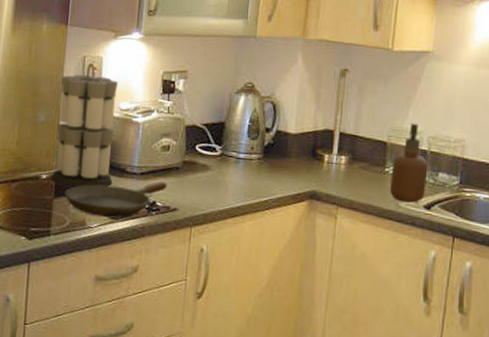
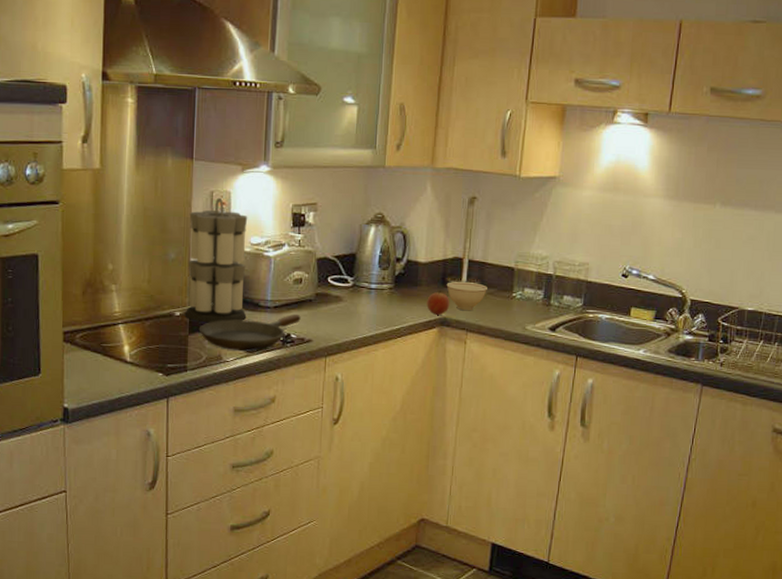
fruit: none [296,162,321,189] -> present [426,290,450,316]
bowl: none [316,154,359,185] -> present [446,281,487,311]
soap dispenser: present [390,123,428,203] -> none [517,248,554,326]

